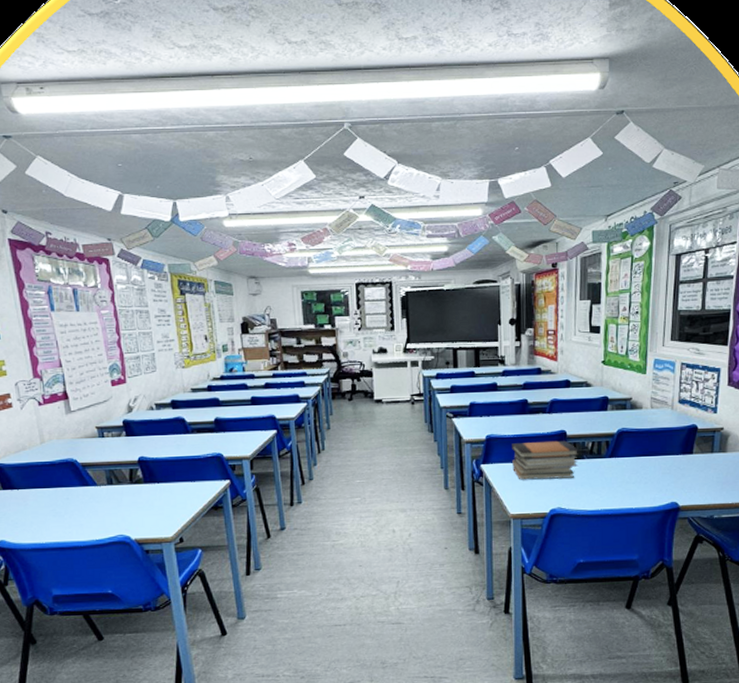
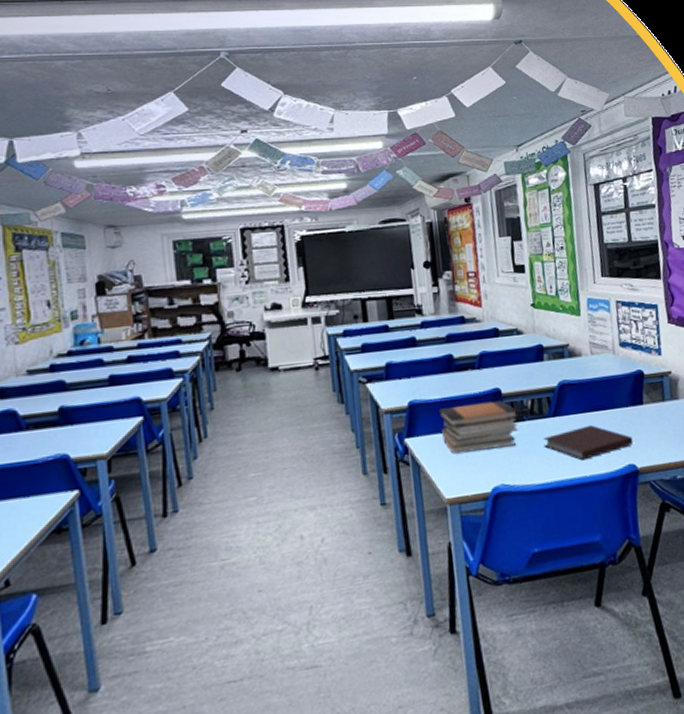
notebook: none [598,467,678,495] -> present [543,424,633,461]

